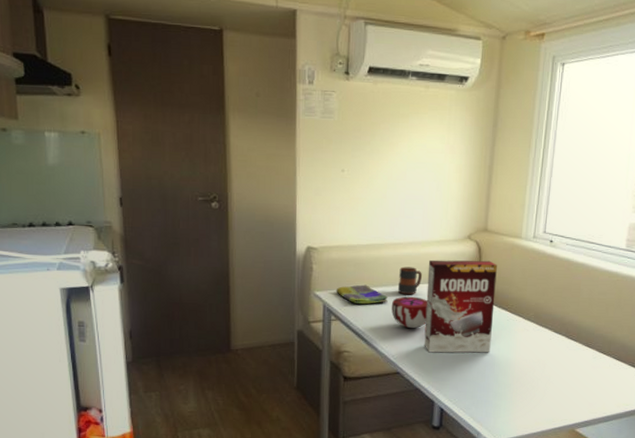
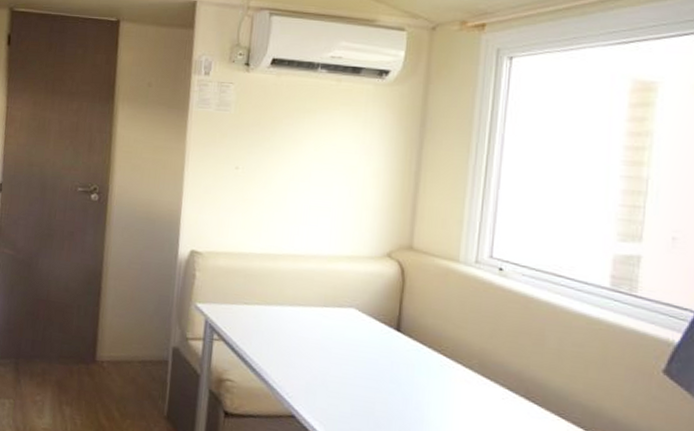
dish towel: present [336,284,388,304] -> none [221,300,284,326]
decorative bowl: present [391,296,427,329] -> none [287,320,333,362]
mug: present [397,266,422,295] -> none [296,283,328,320]
cereal box: present [424,260,497,353] -> none [327,278,426,406]

